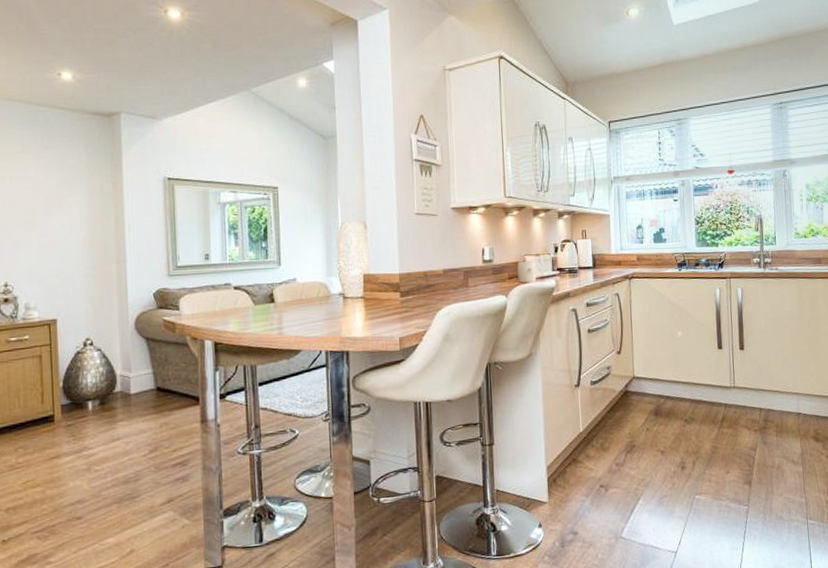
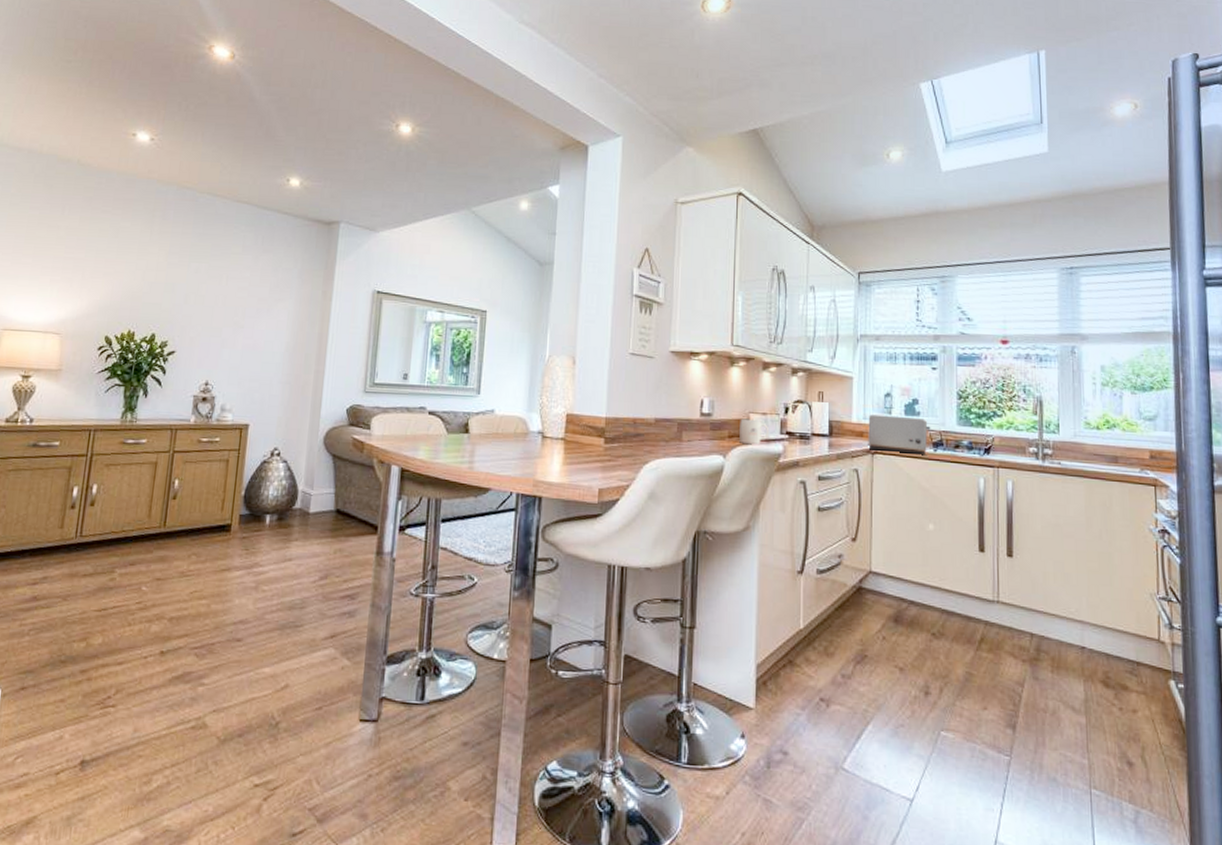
toaster: none [624,244,676,276] -> present [868,414,931,456]

